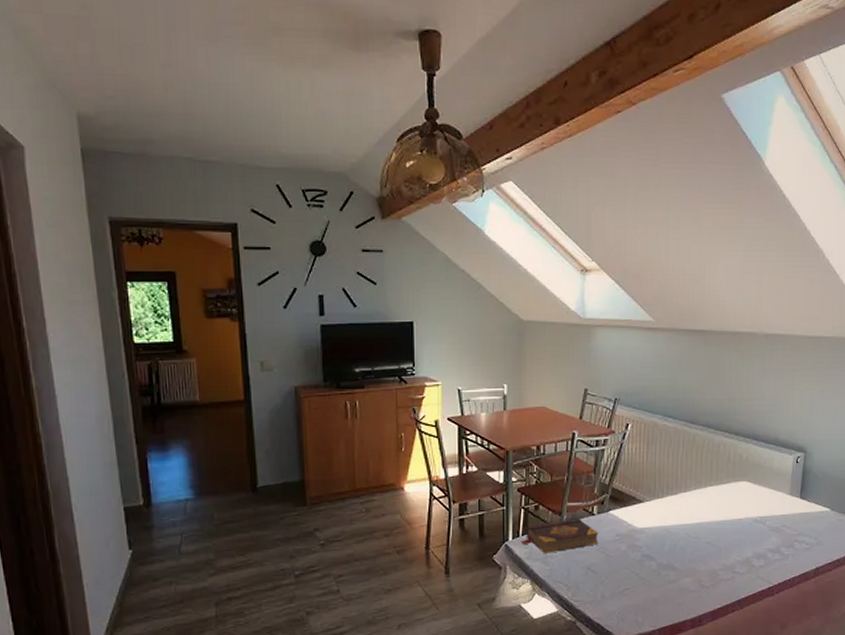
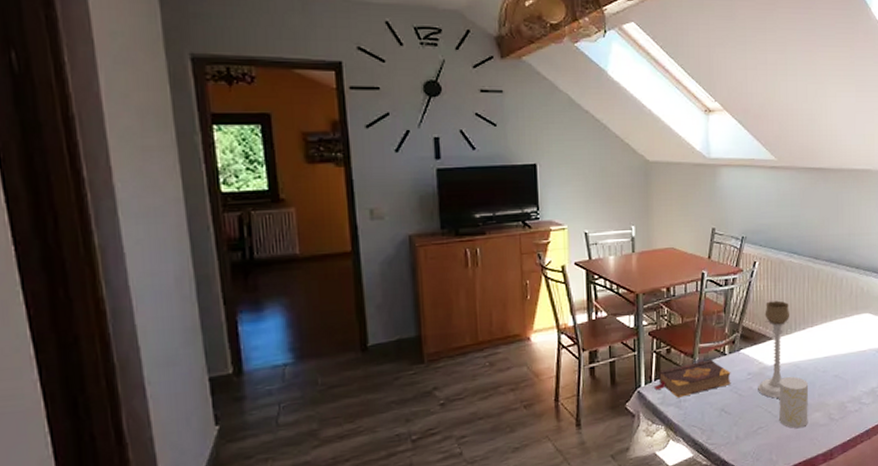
candle holder: none [626,464,663,561] -> present [758,300,790,398]
cup: none [647,540,679,593] -> present [779,376,809,429]

